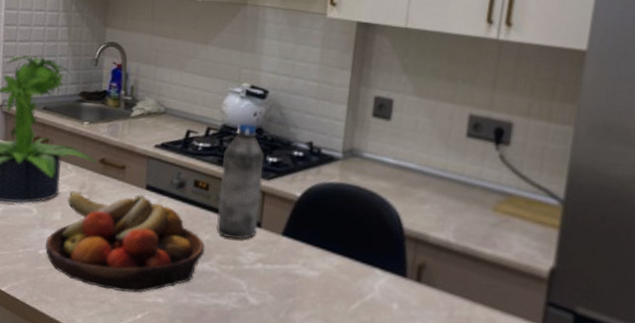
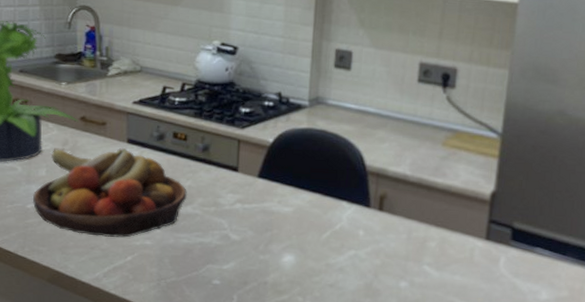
water bottle: present [216,123,265,239] -> none [196,77,238,184]

